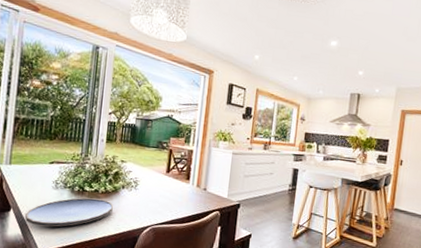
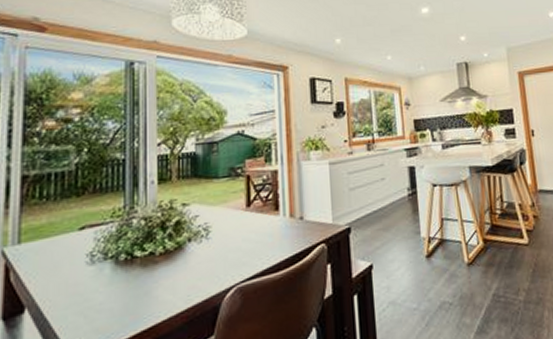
plate: present [25,197,113,227] -> none [49,263,178,326]

